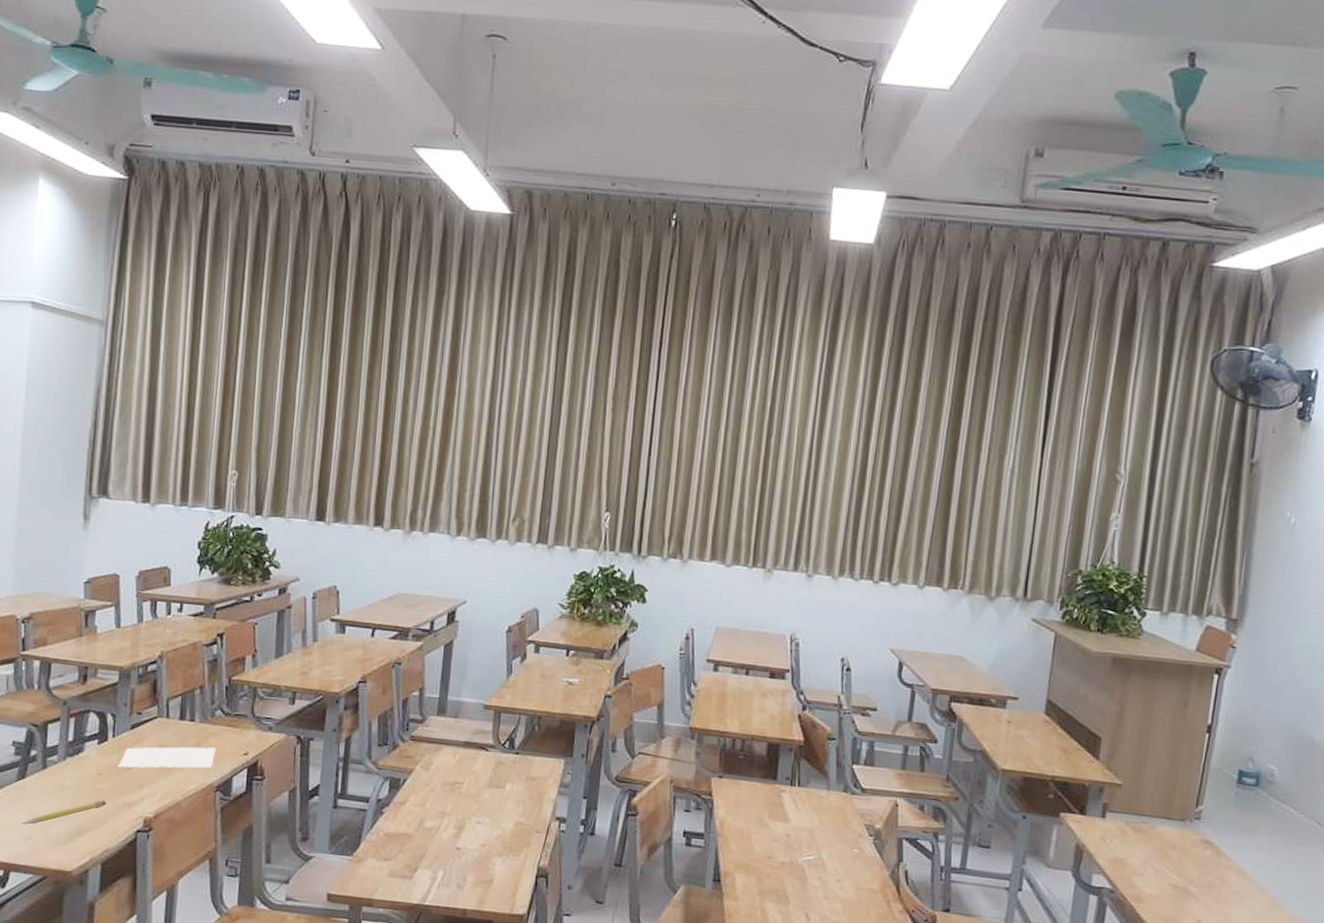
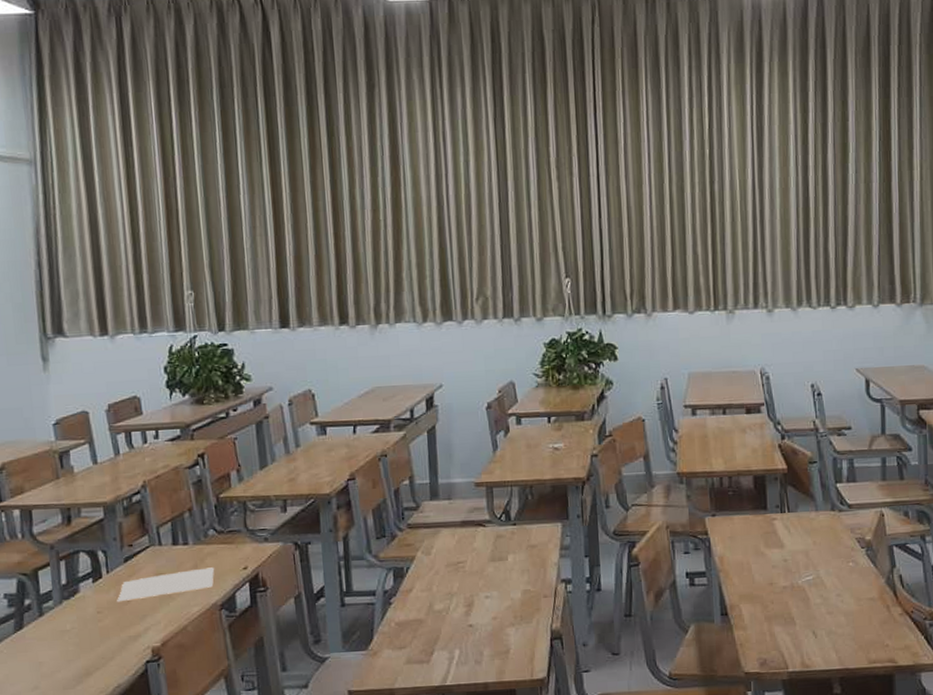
pencil: present [22,800,106,825] -> none [27,637,111,675]

